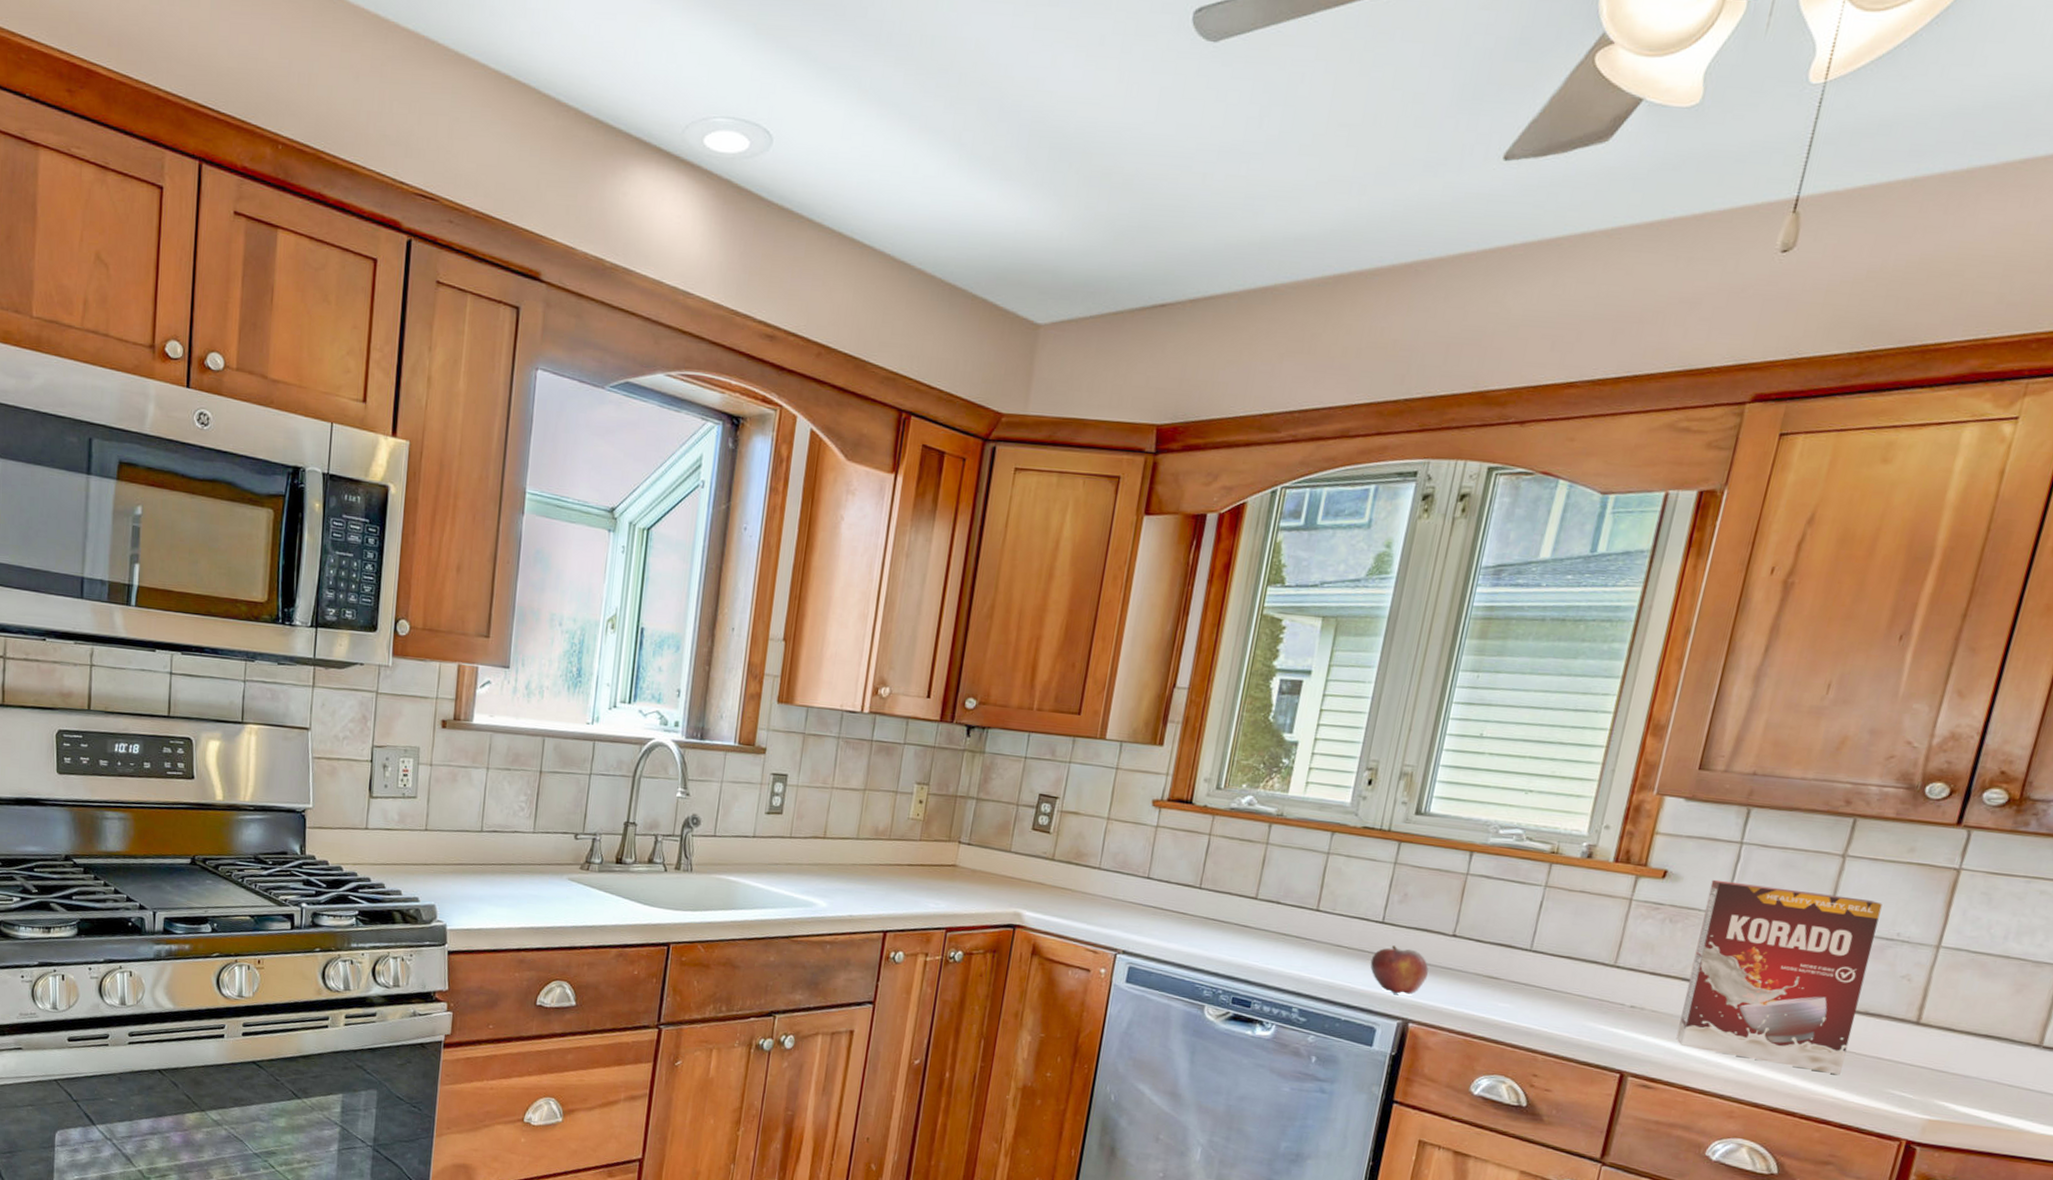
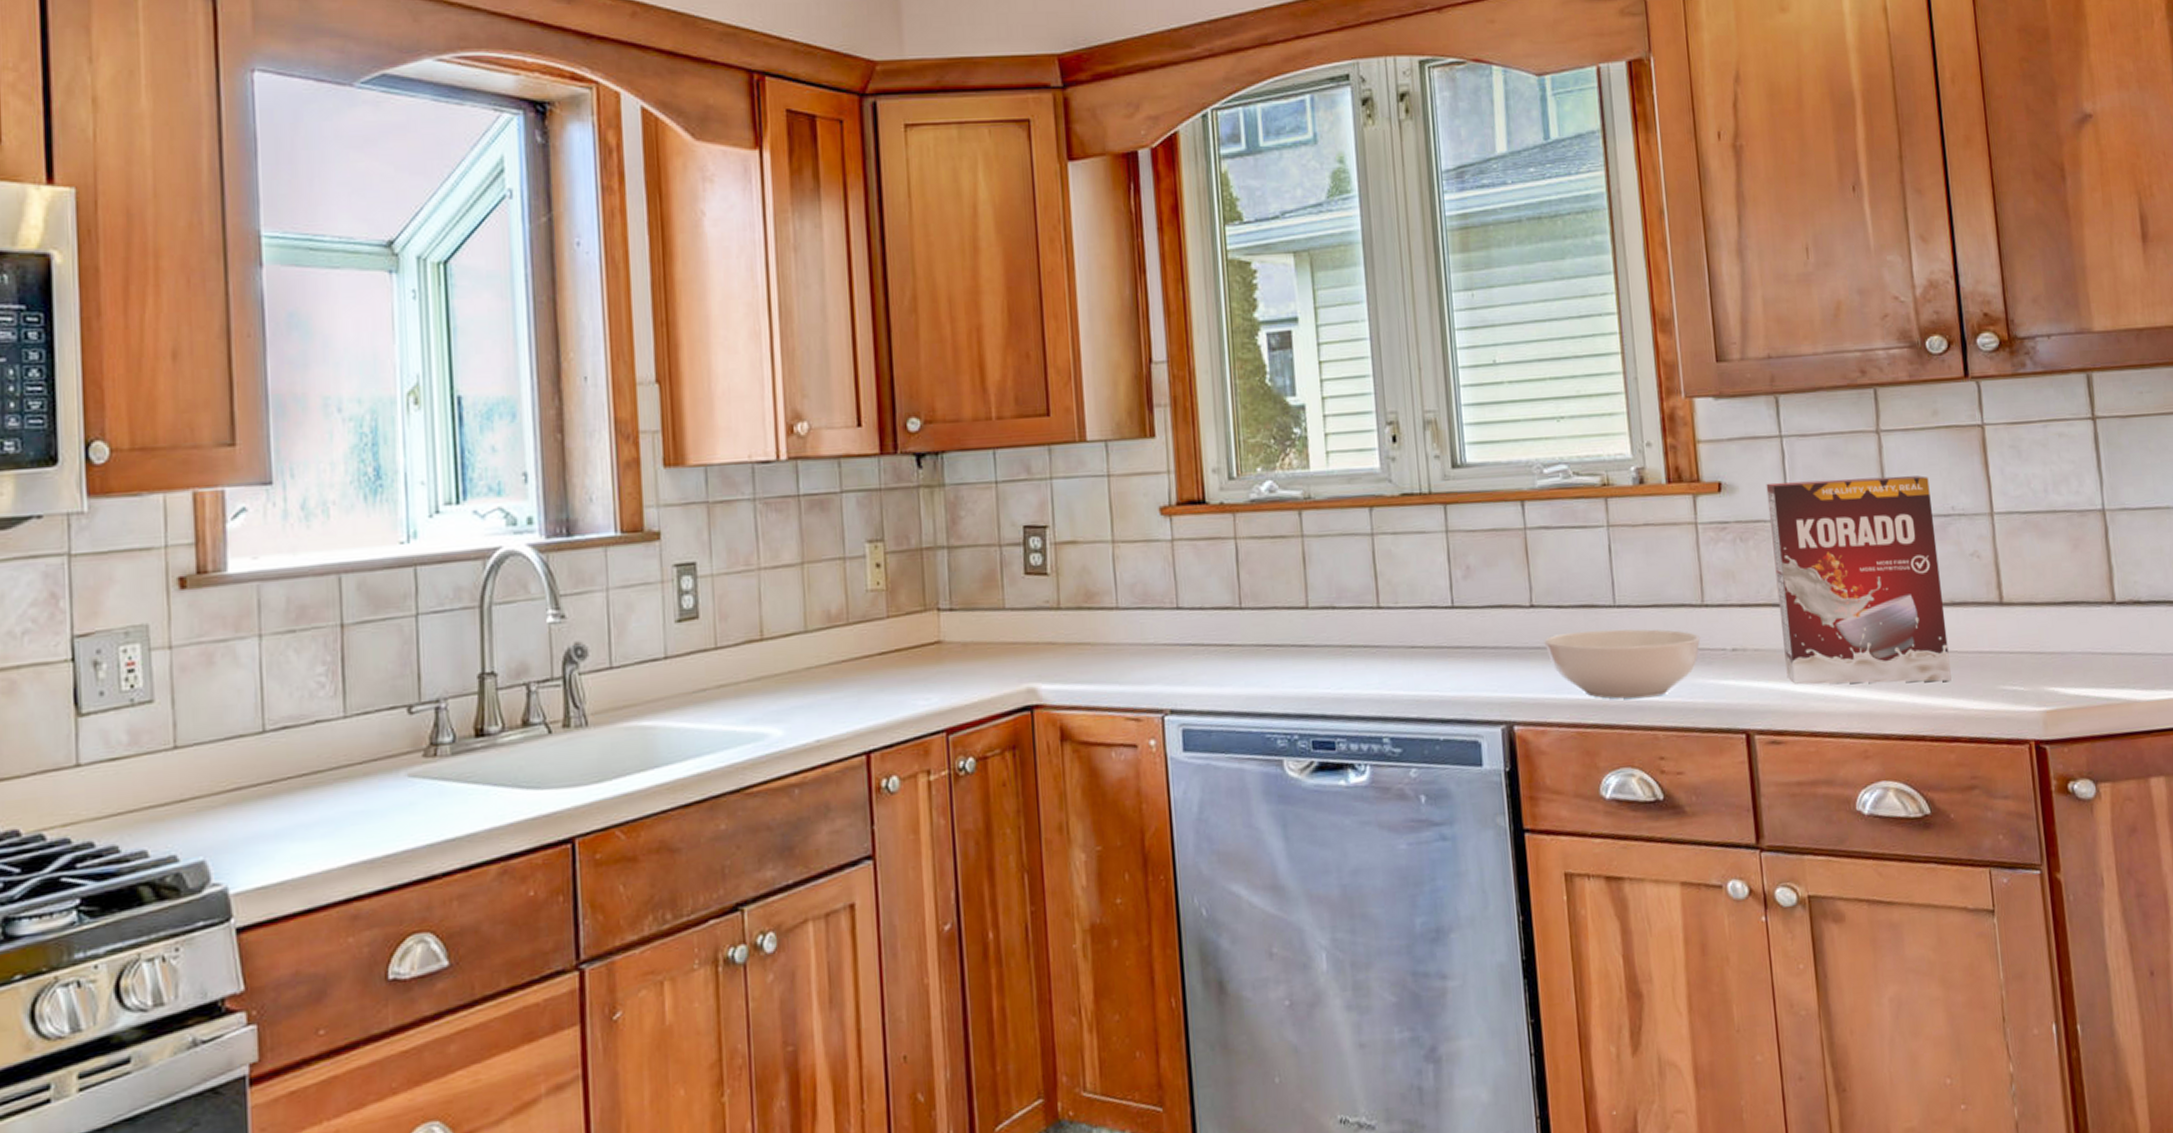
fruit: present [1370,945,1429,995] -> none [1452,633,1518,693]
bowl: none [1456,962,1604,1029] -> present [1544,629,1701,699]

